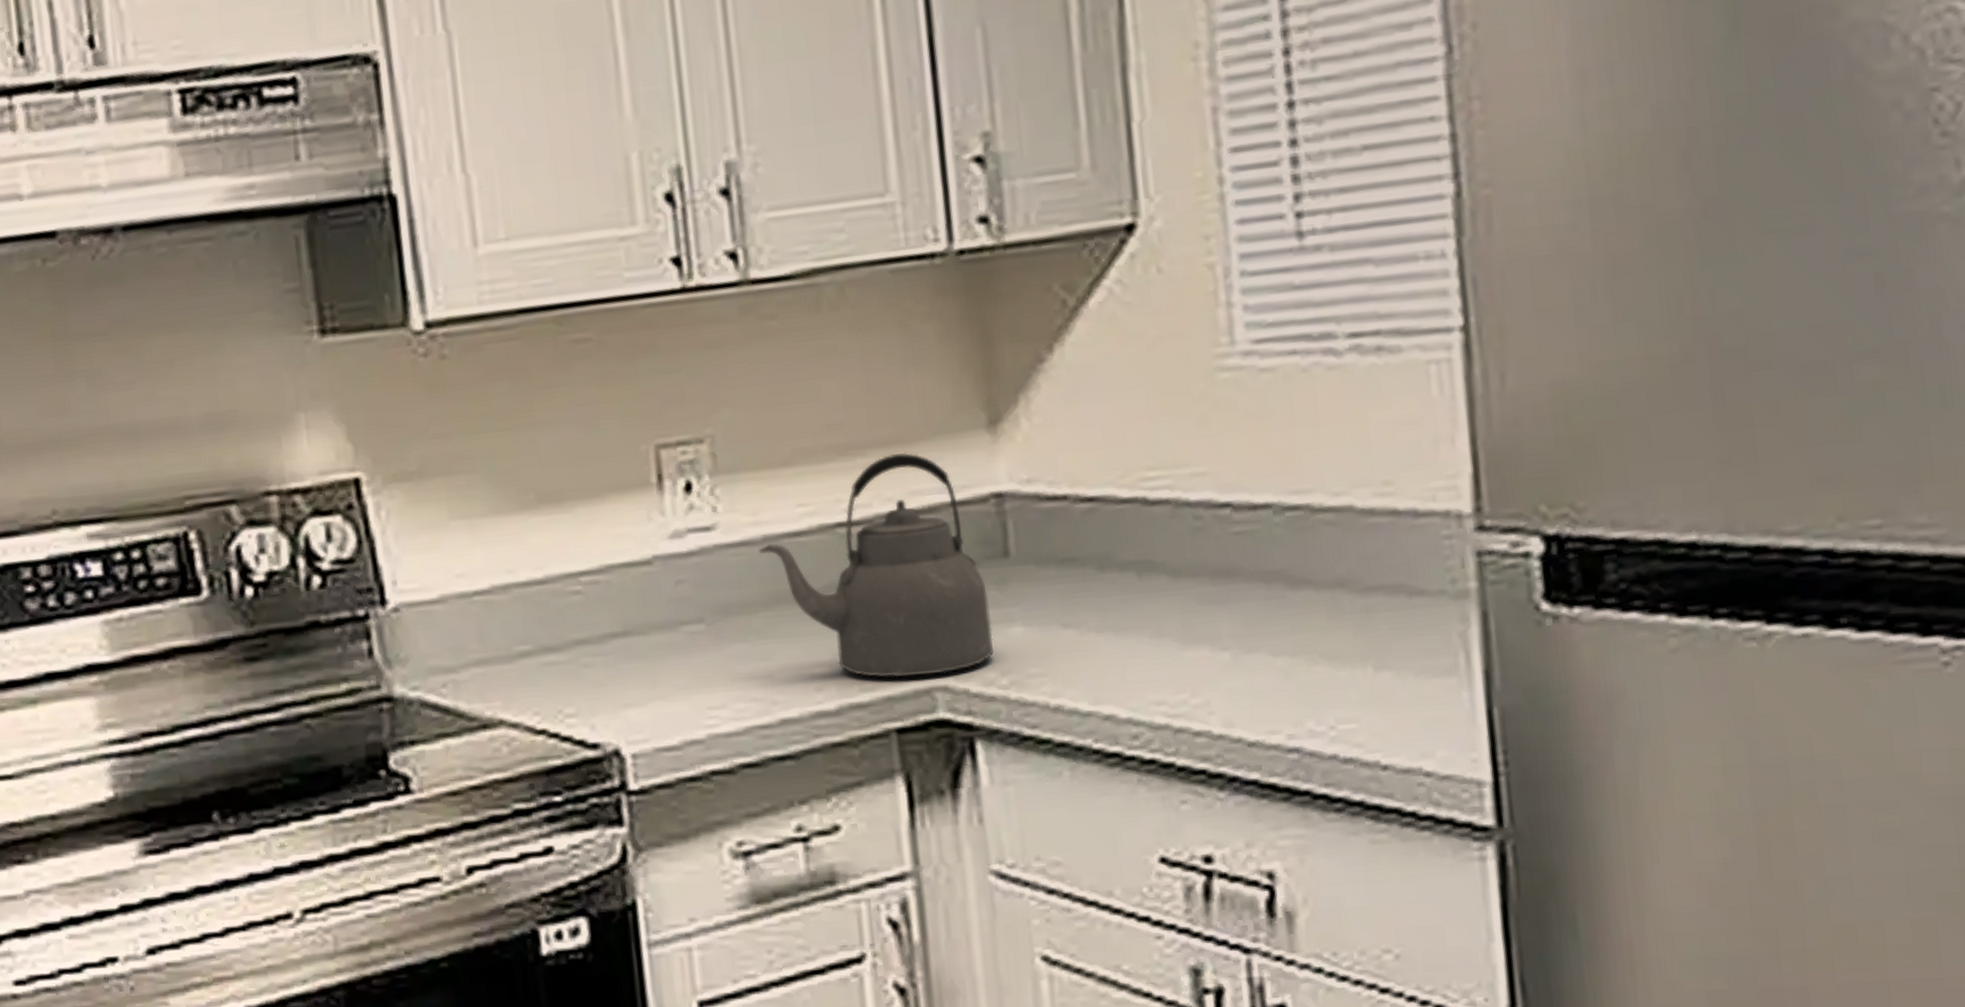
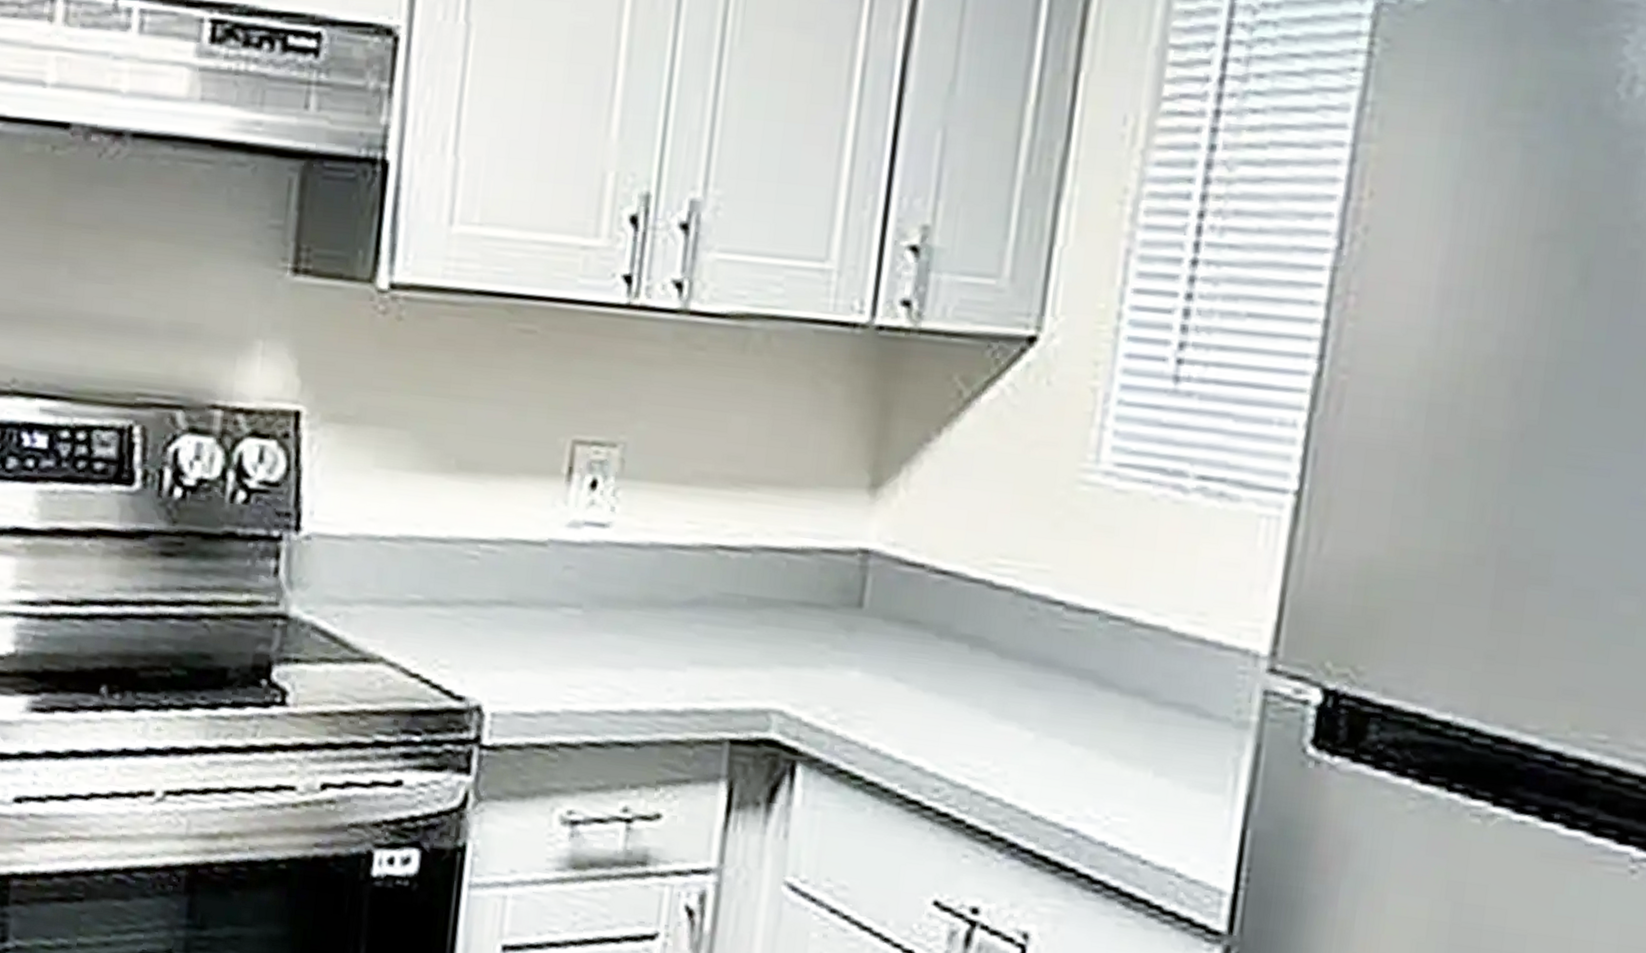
kettle: present [758,453,993,678] -> none [643,493,837,699]

